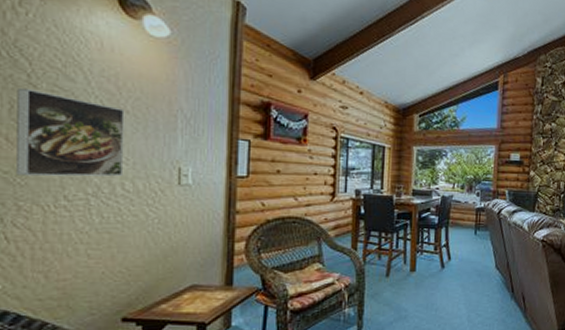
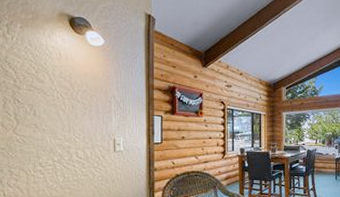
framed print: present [17,87,125,177] -> none [8,89,77,151]

